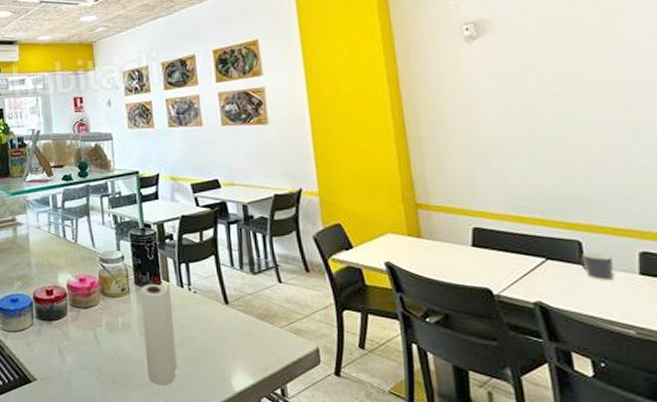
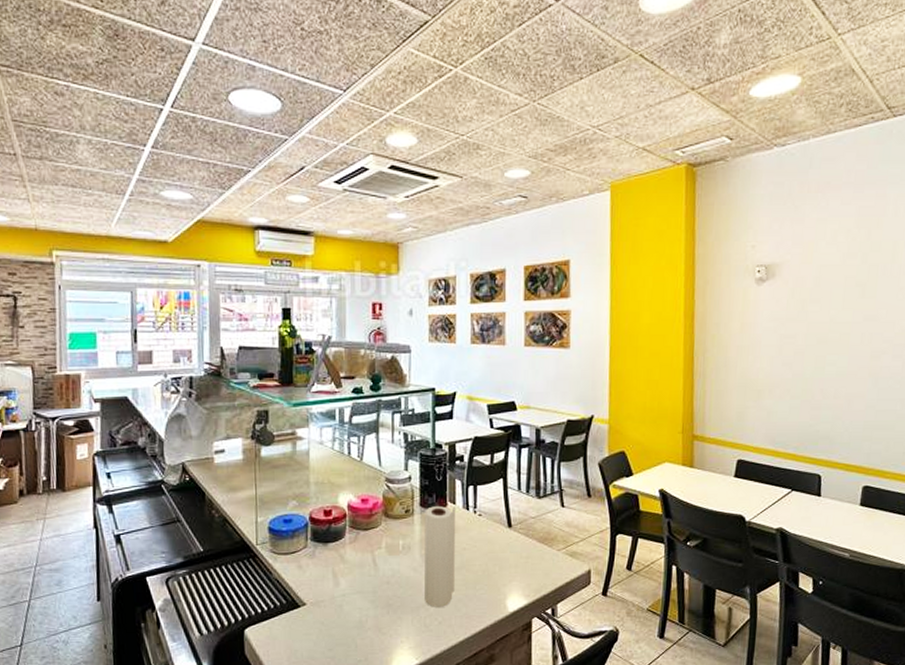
mug: present [580,253,613,281] -> none [817,486,842,511]

